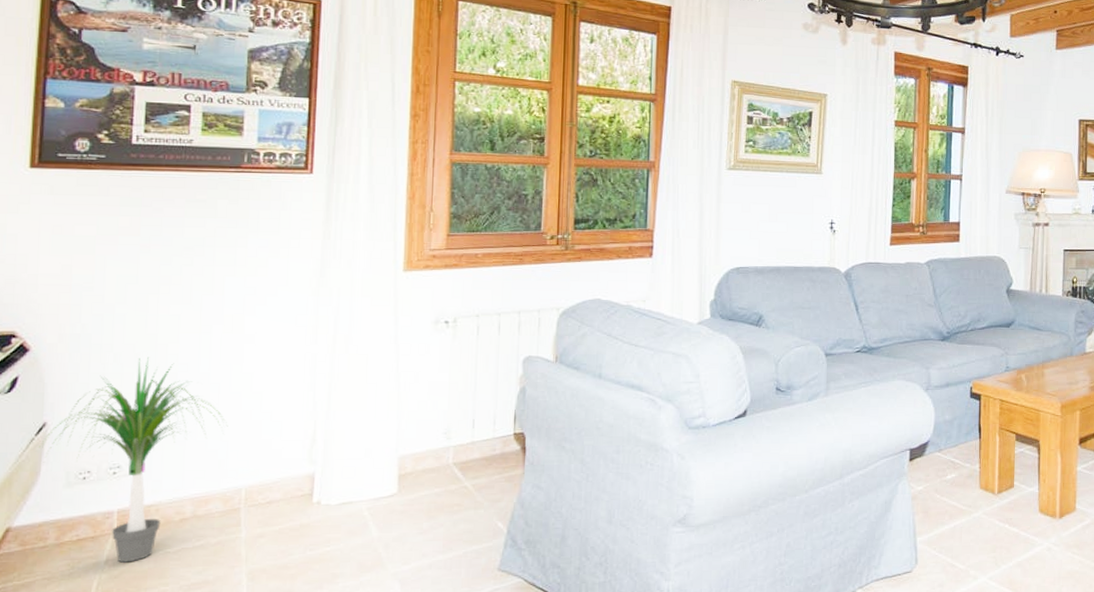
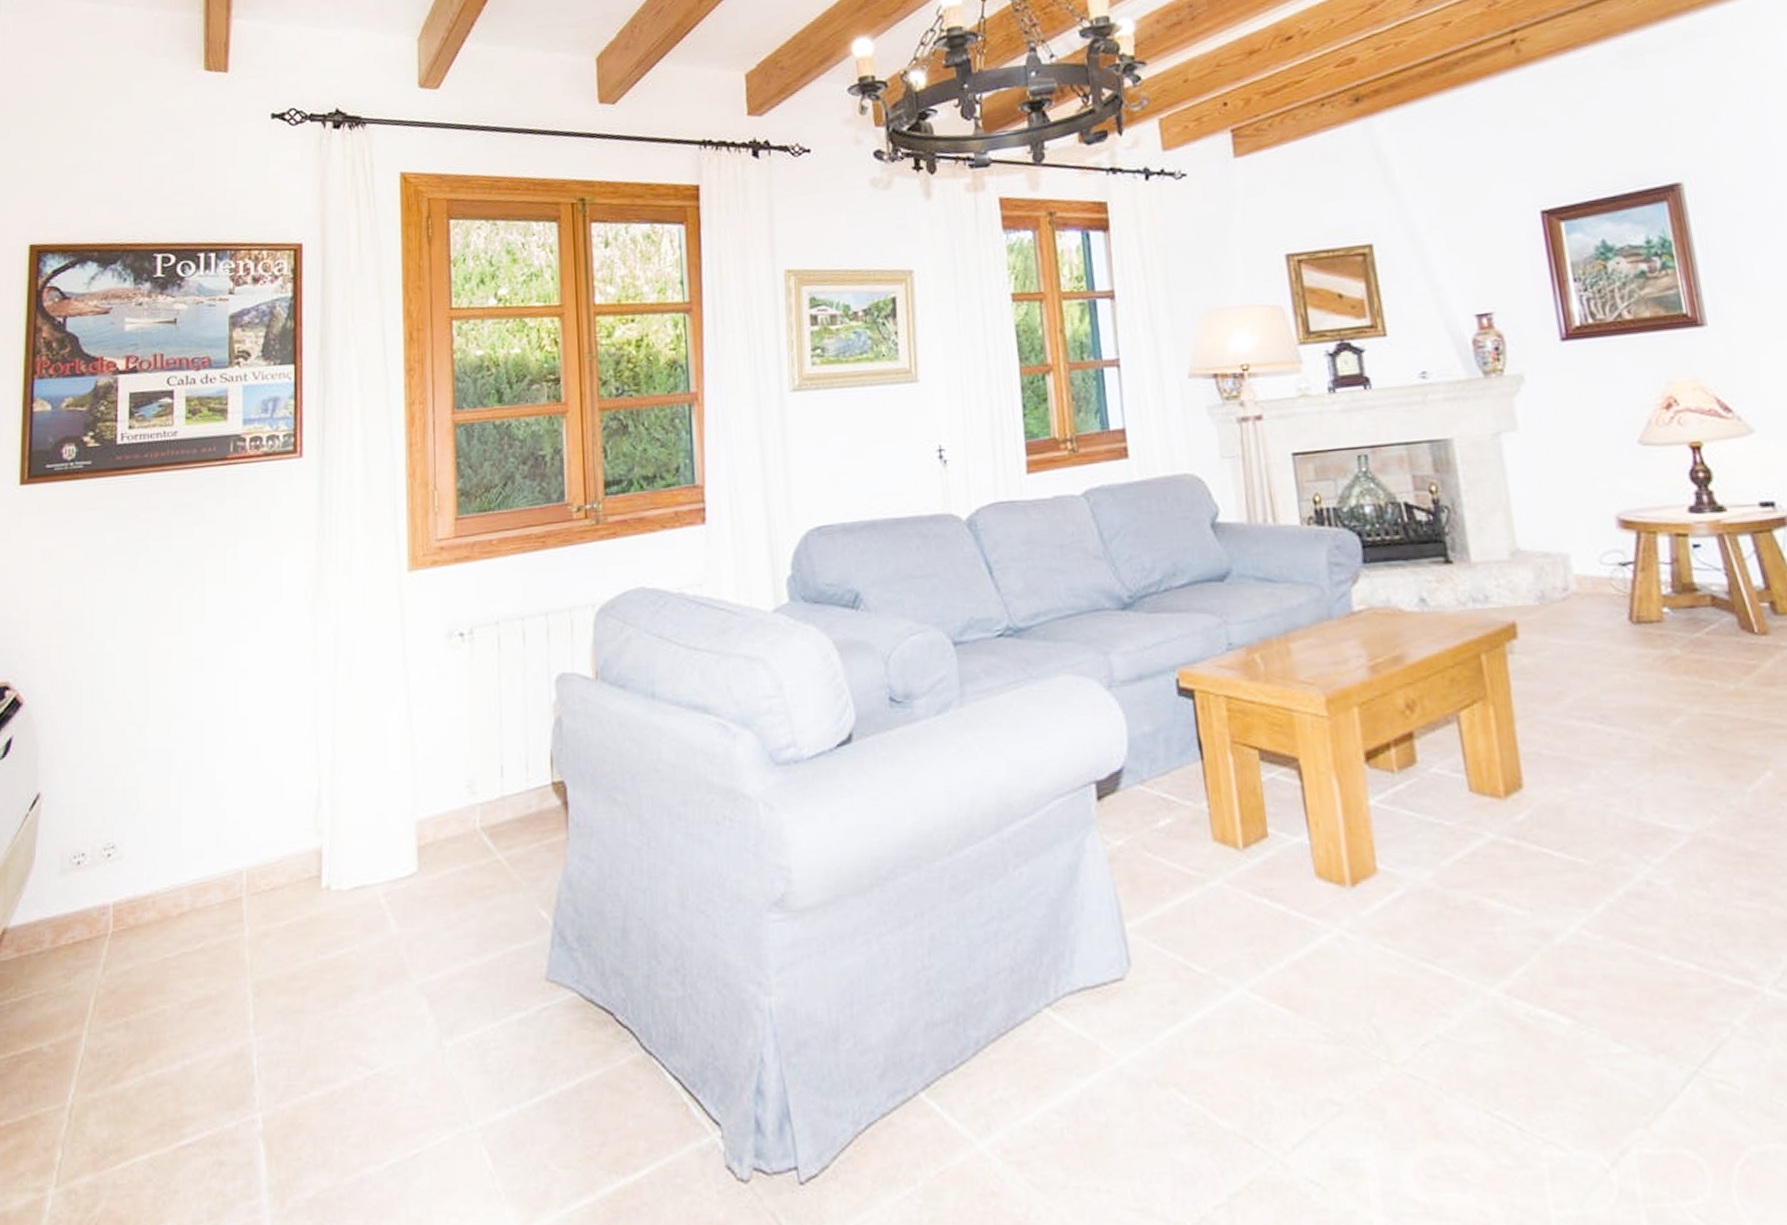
potted plant: present [39,357,228,563] -> none [33,704,225,973]

